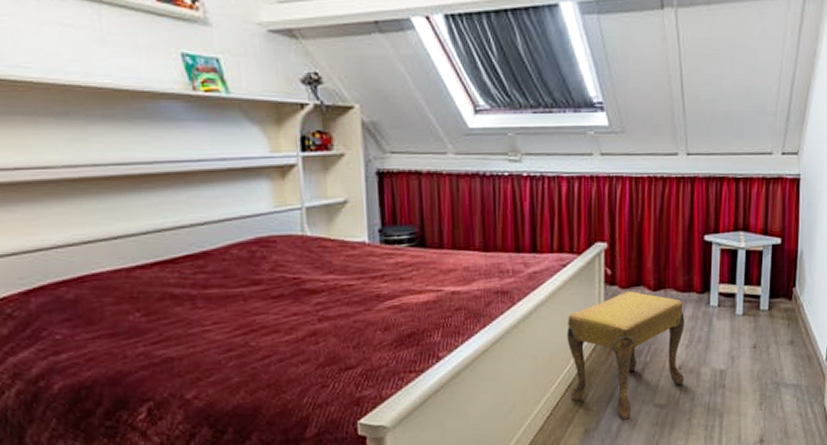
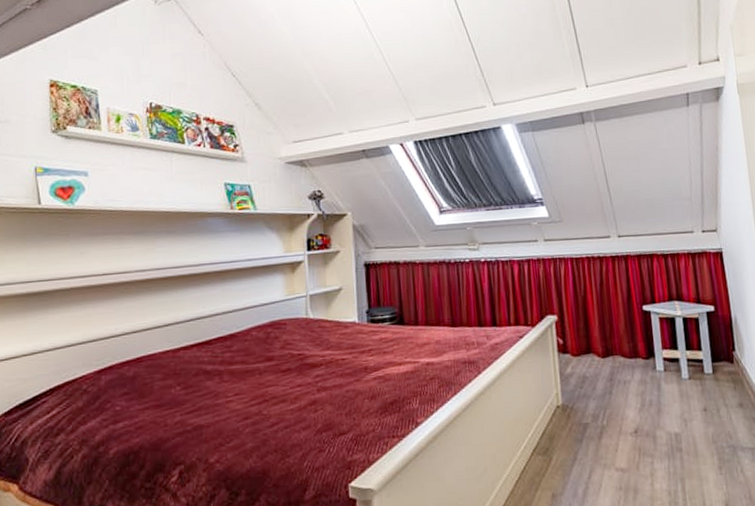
footstool: present [567,291,685,420] -> none [528,358,641,485]

